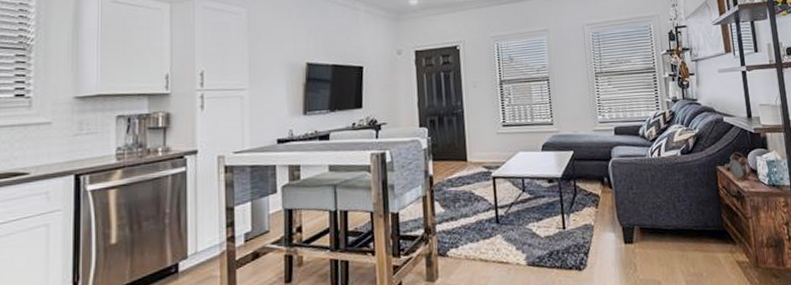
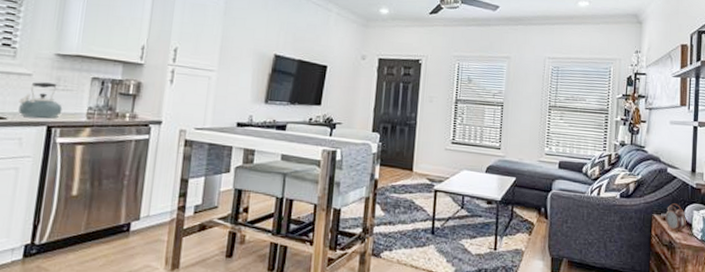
kettle: none [40,128,89,169] -> present [18,82,63,119]

